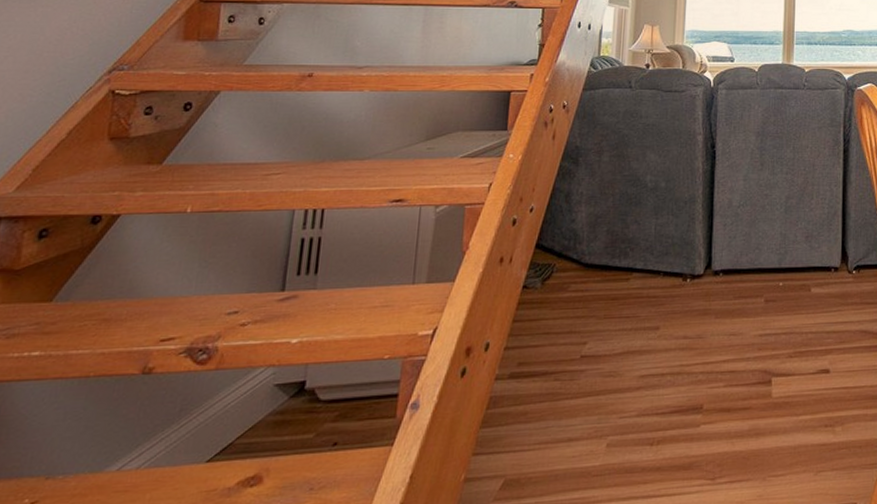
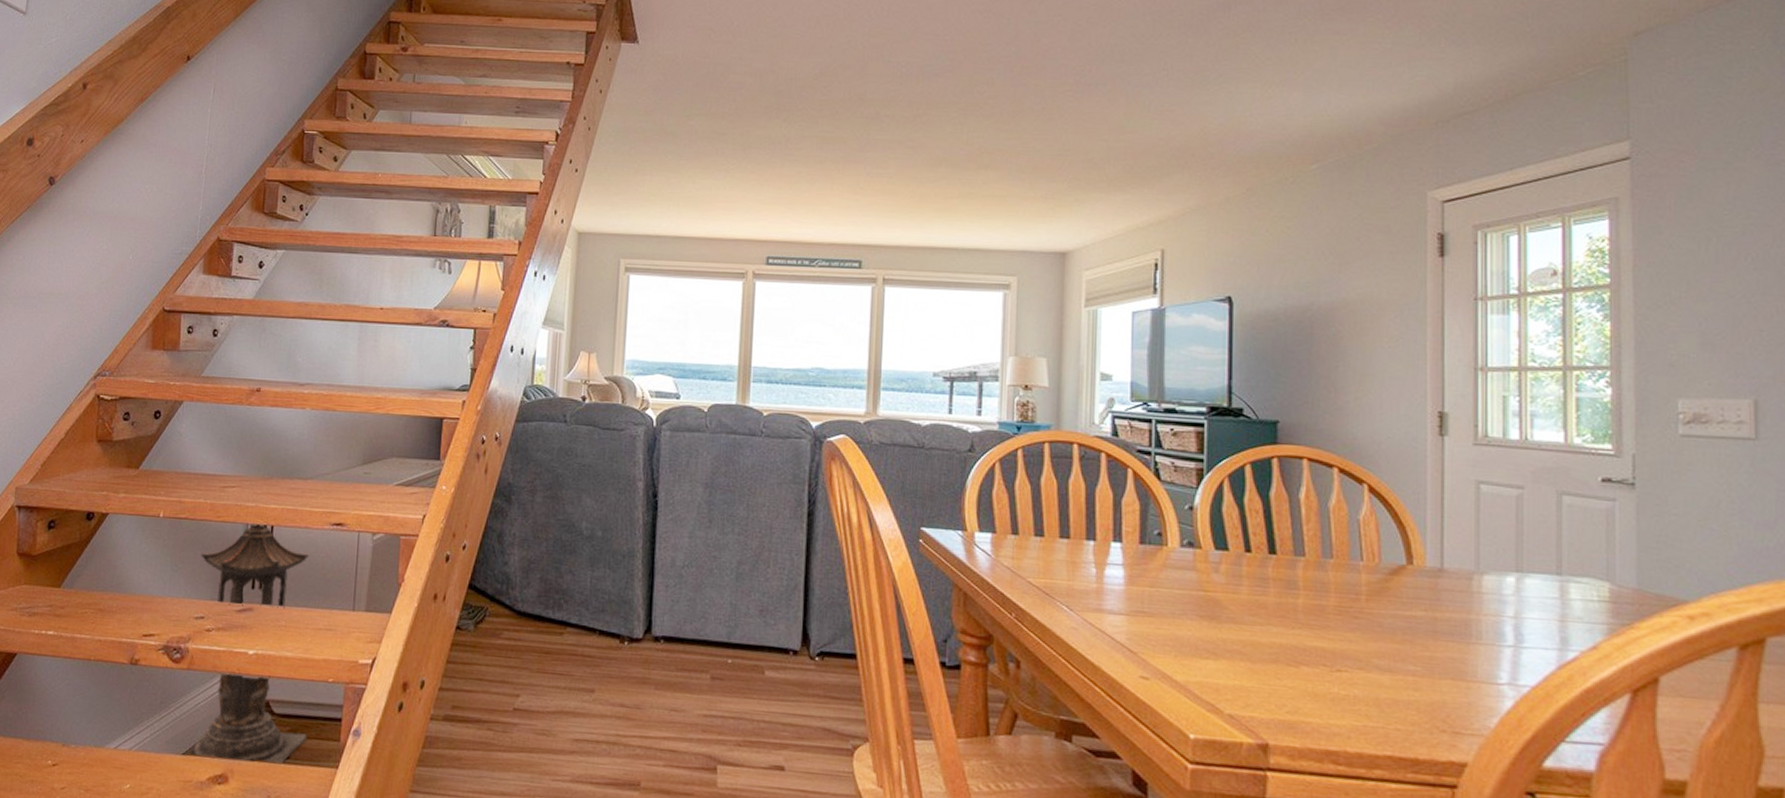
lantern: none [203,207,366,464] -> present [180,522,310,764]

